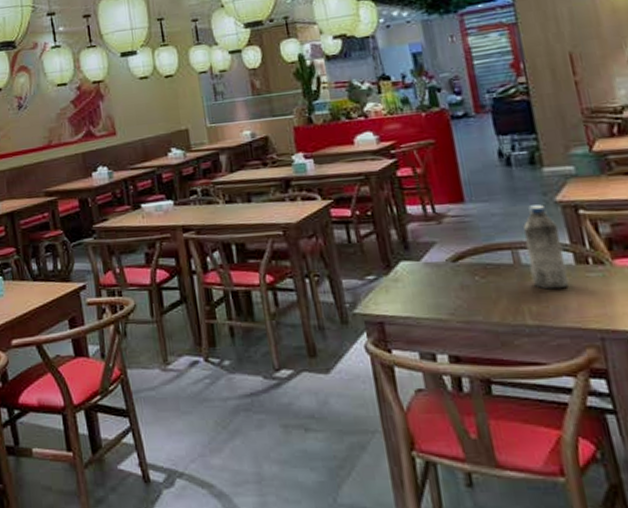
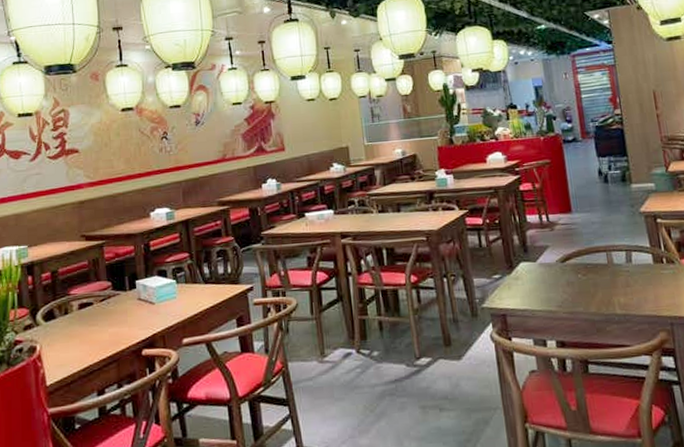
water bottle: present [523,204,570,290] -> none [616,214,649,285]

